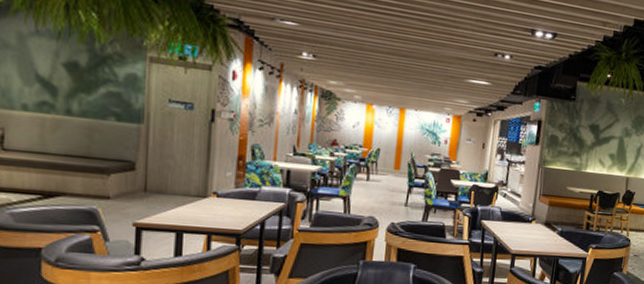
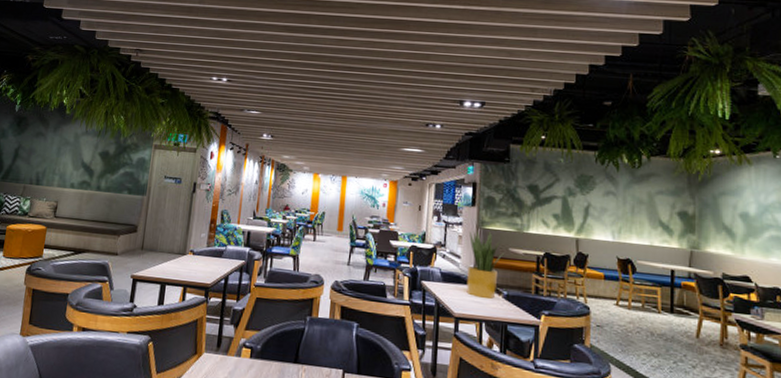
planter: none [524,170,562,235] -> present [466,231,504,299]

